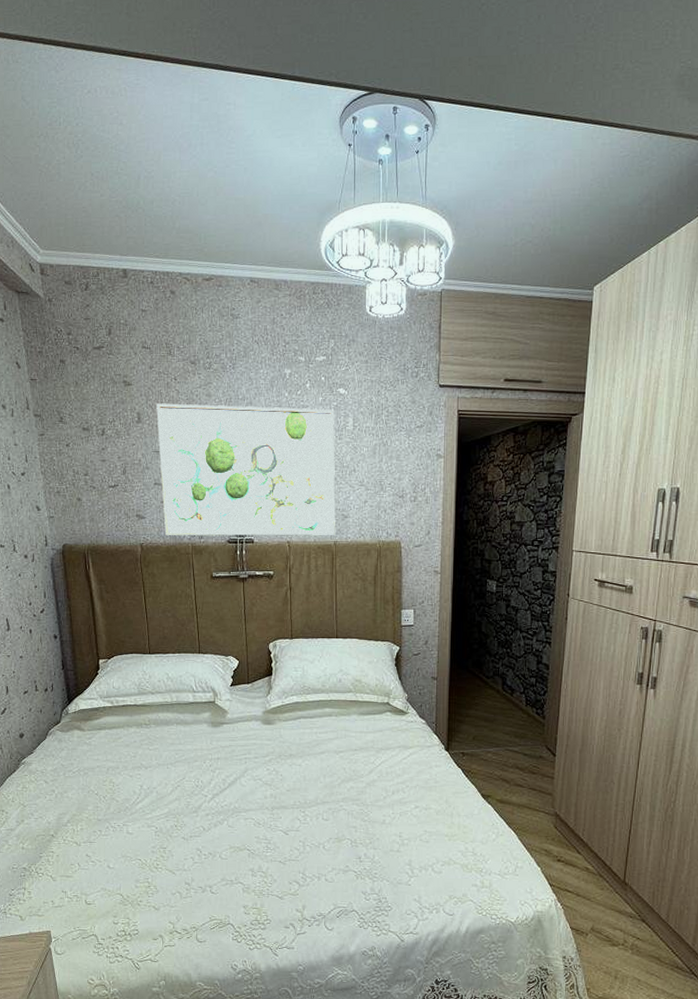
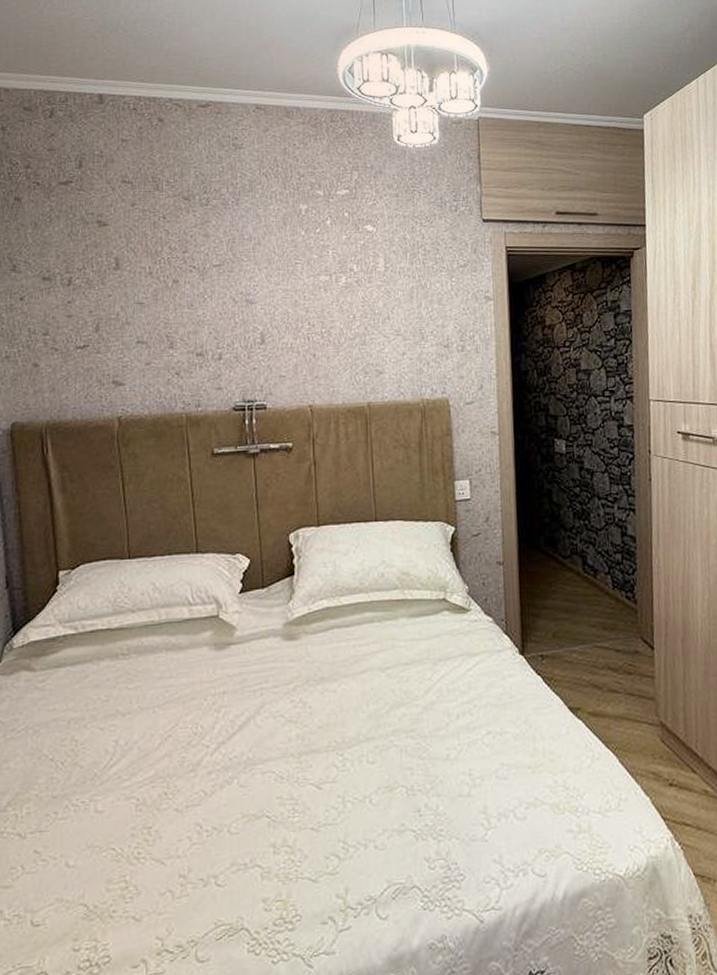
wall art: present [156,403,336,536] -> none [140,246,368,405]

